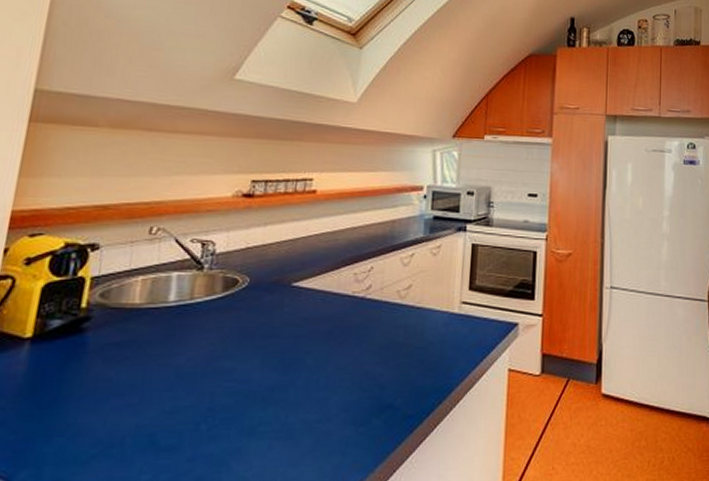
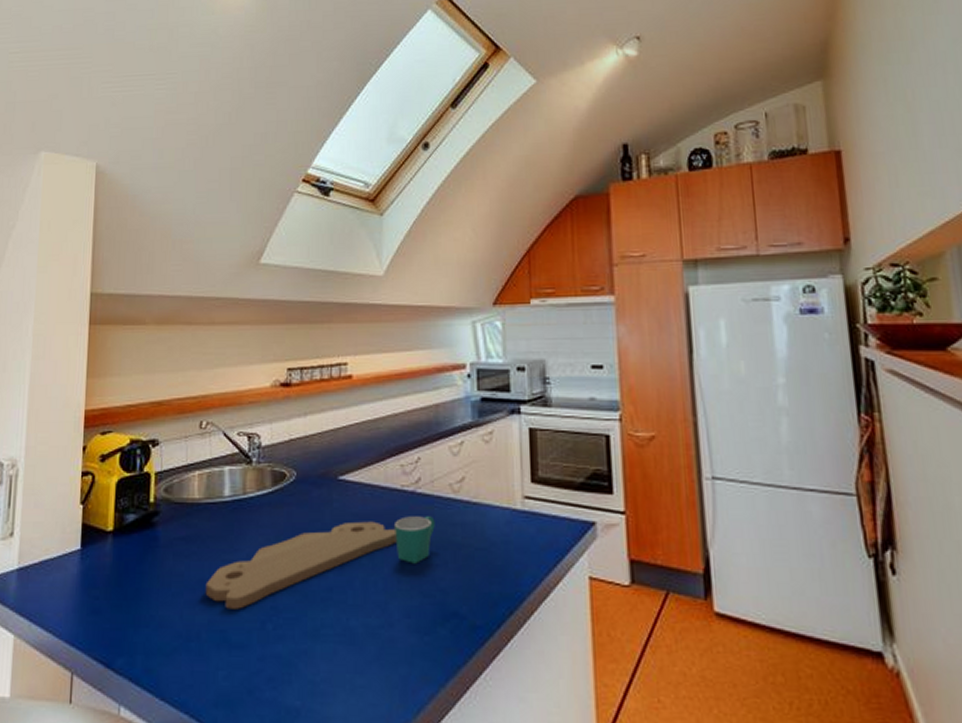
cutting board: none [135,324,344,413] -> present [205,521,397,609]
mug: none [341,319,381,362] -> present [393,516,435,564]

